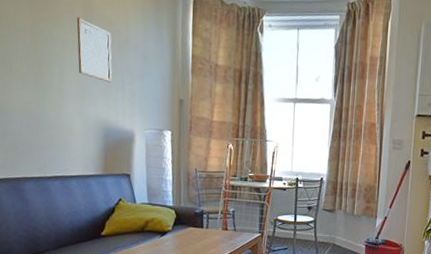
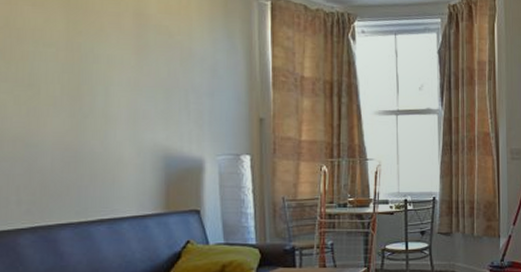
picture frame: present [76,17,112,83] -> none [126,28,173,103]

